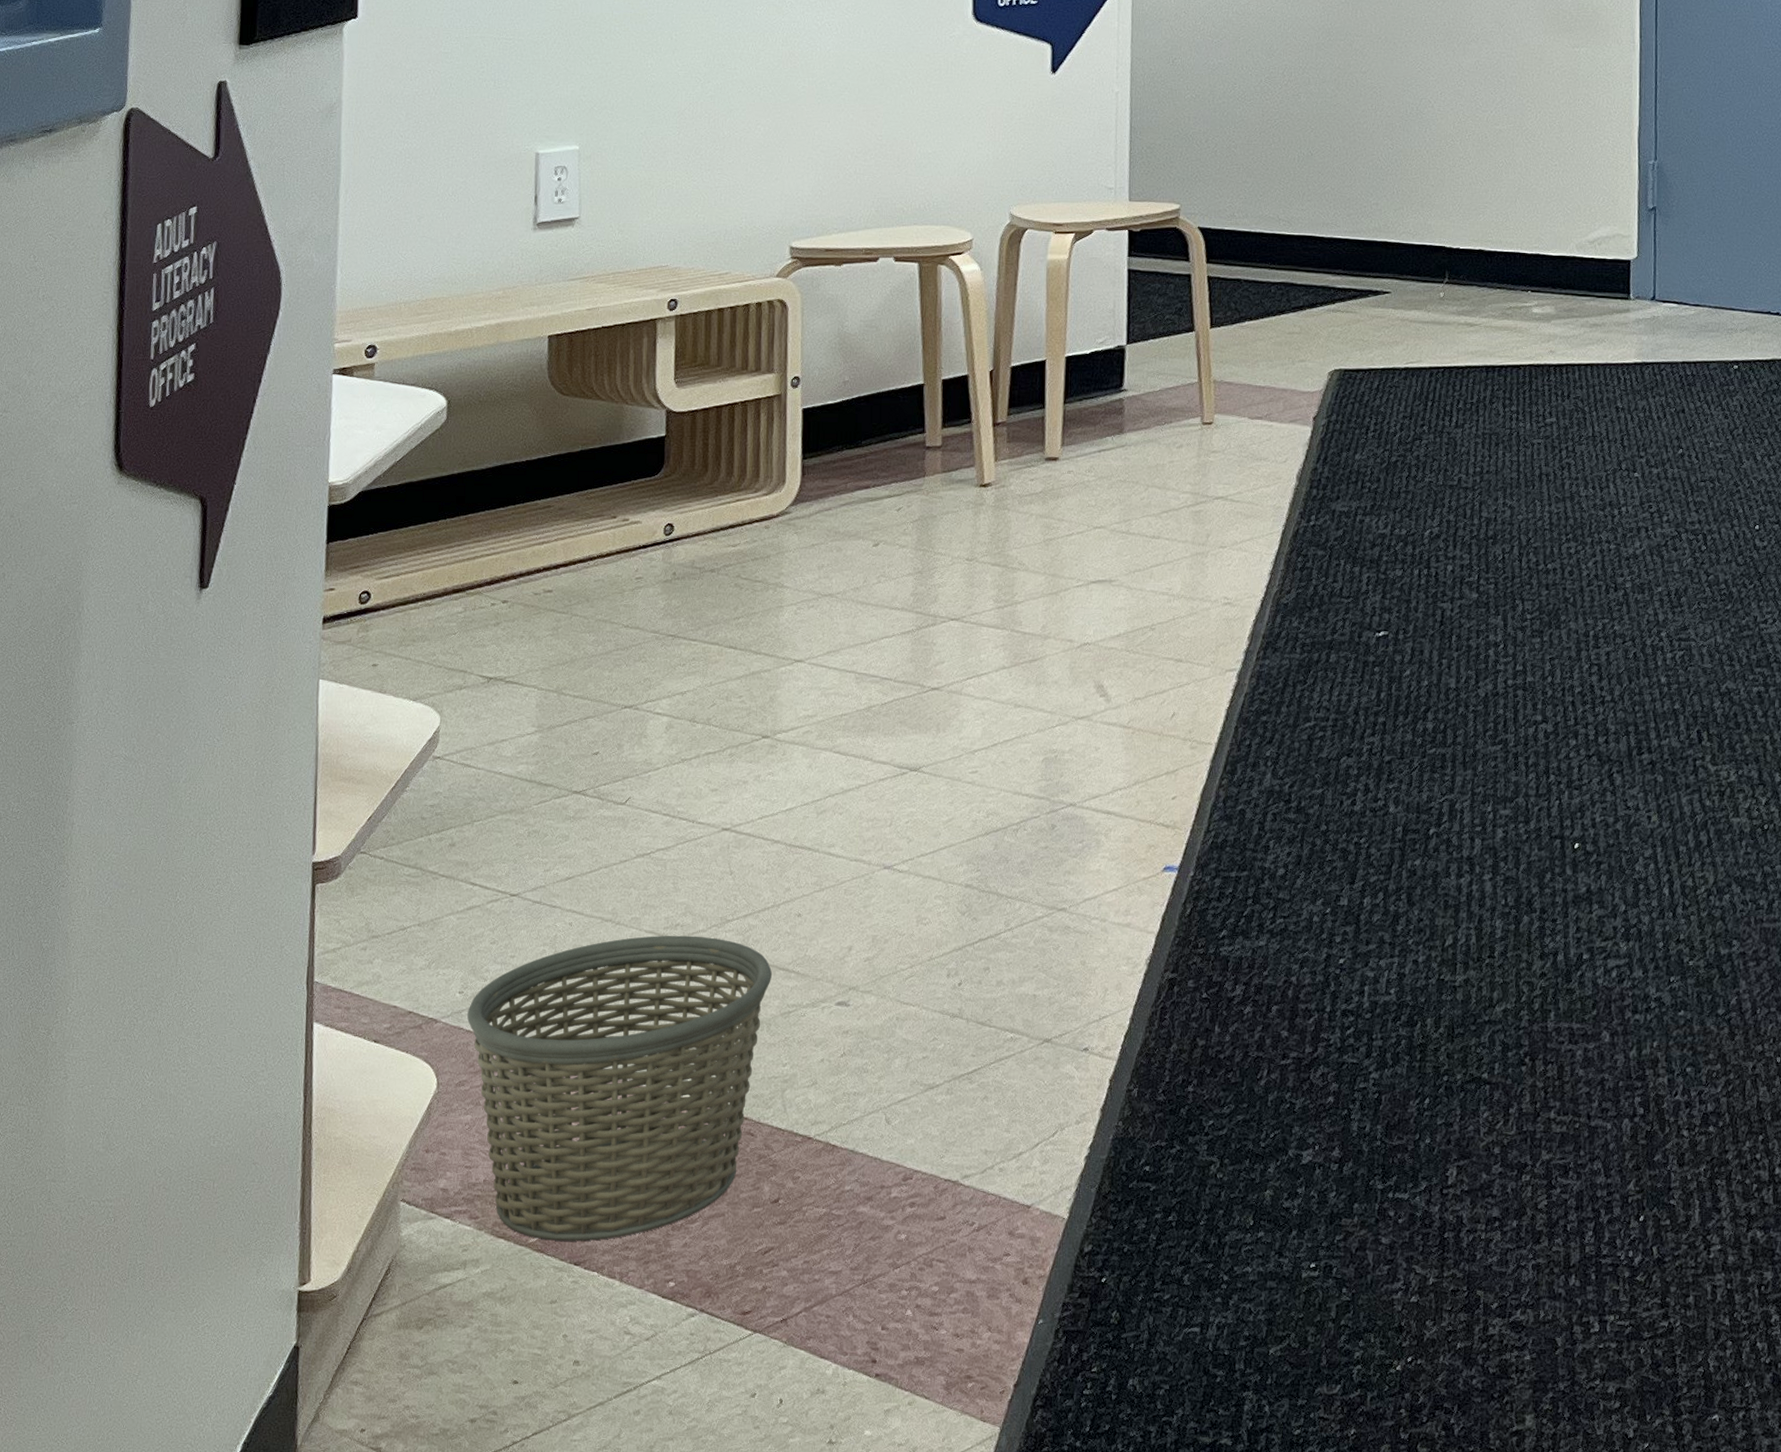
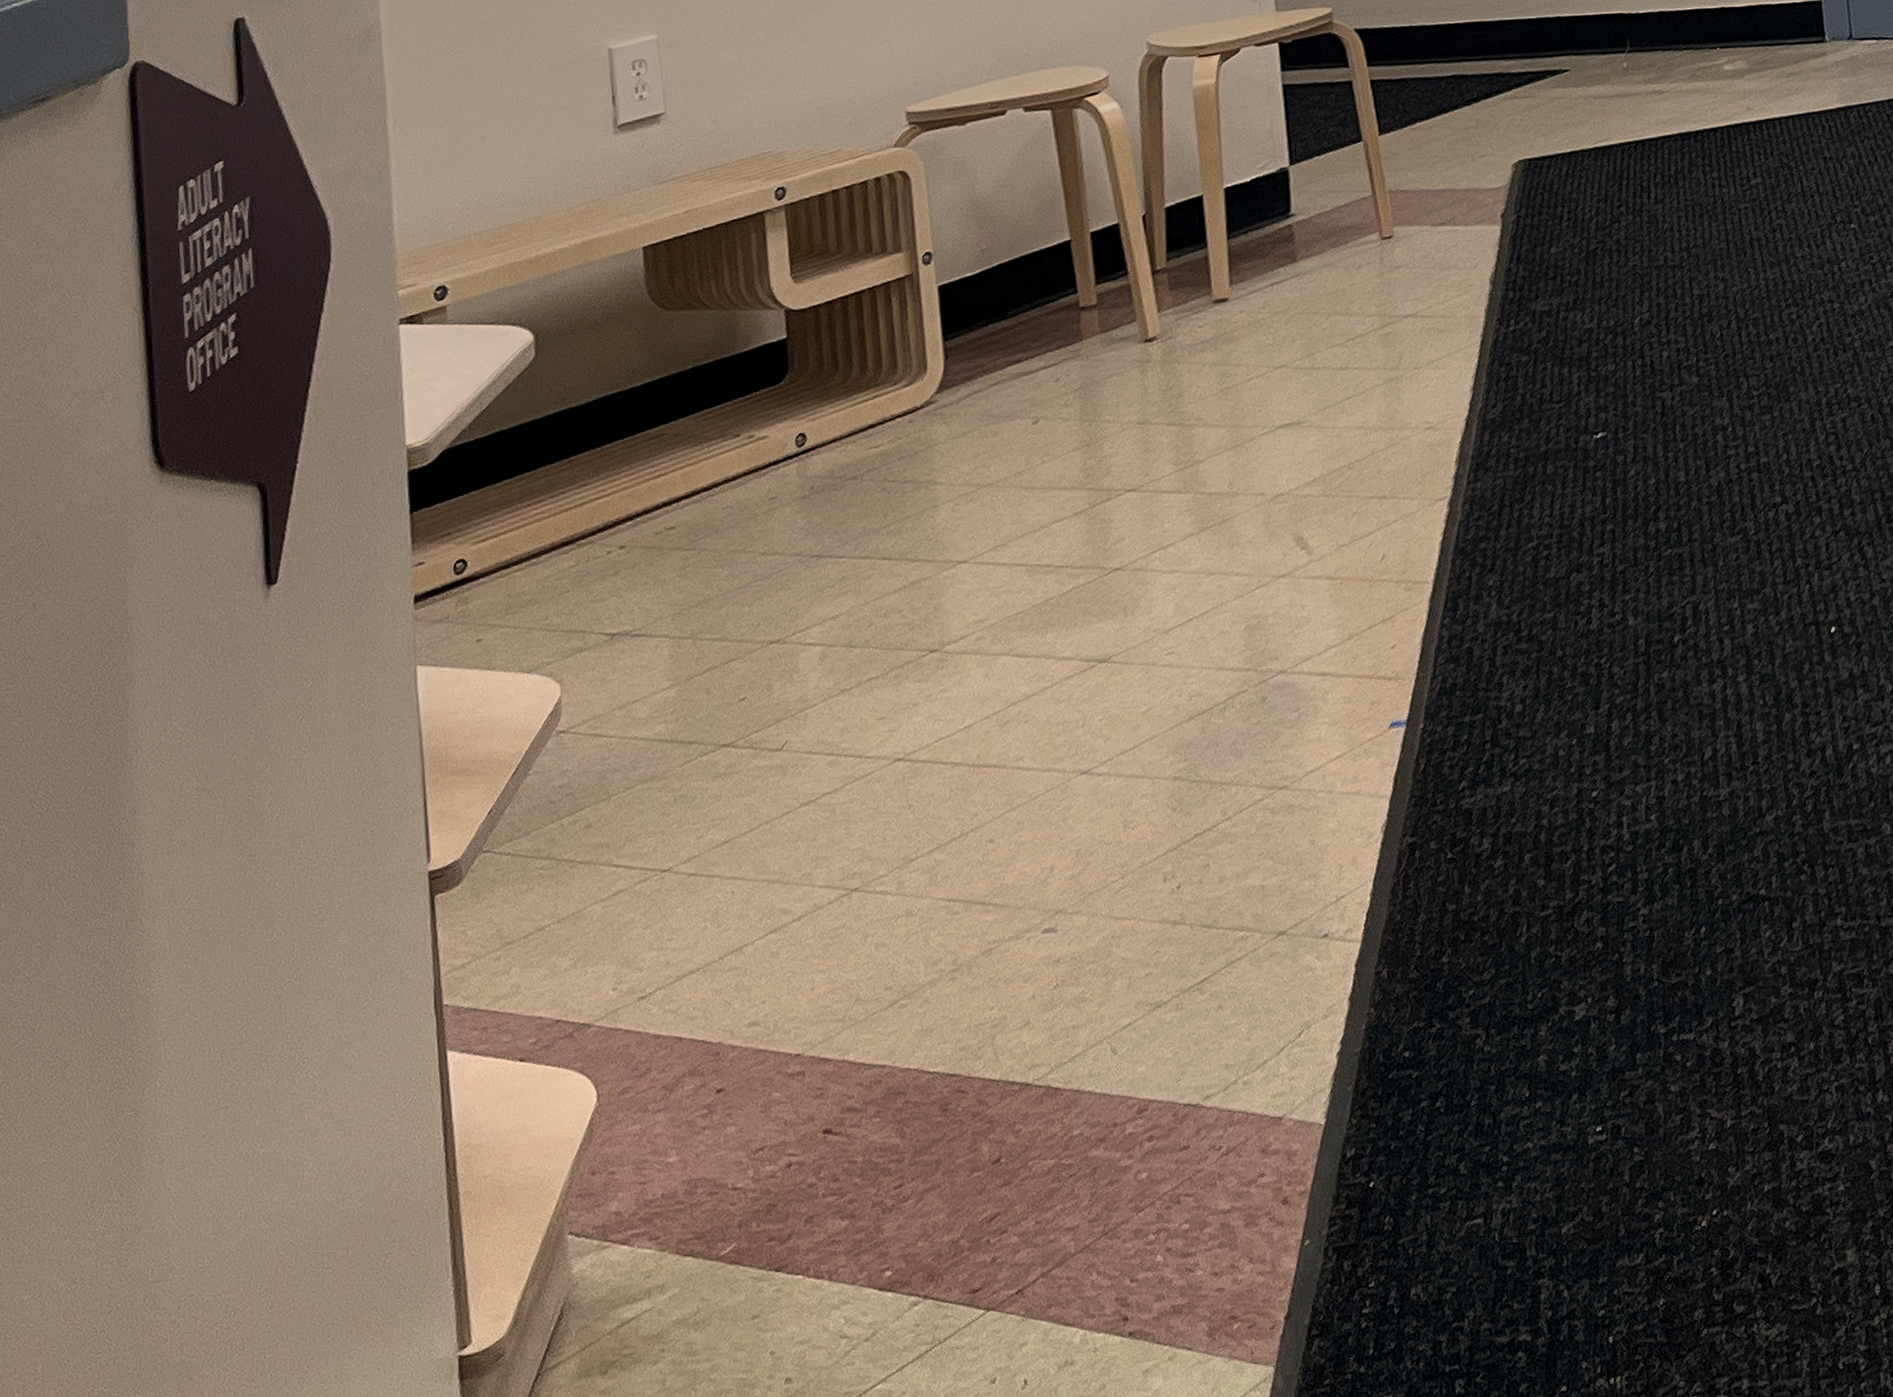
basket: present [467,935,772,1242] -> none [624,881,967,1250]

